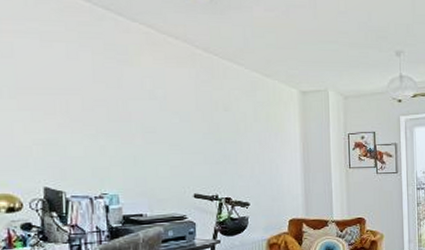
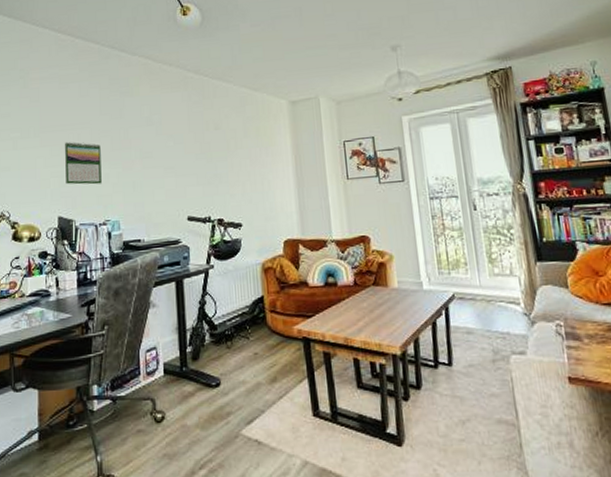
calendar: none [50,107,97,156] -> present [65,141,102,185]

